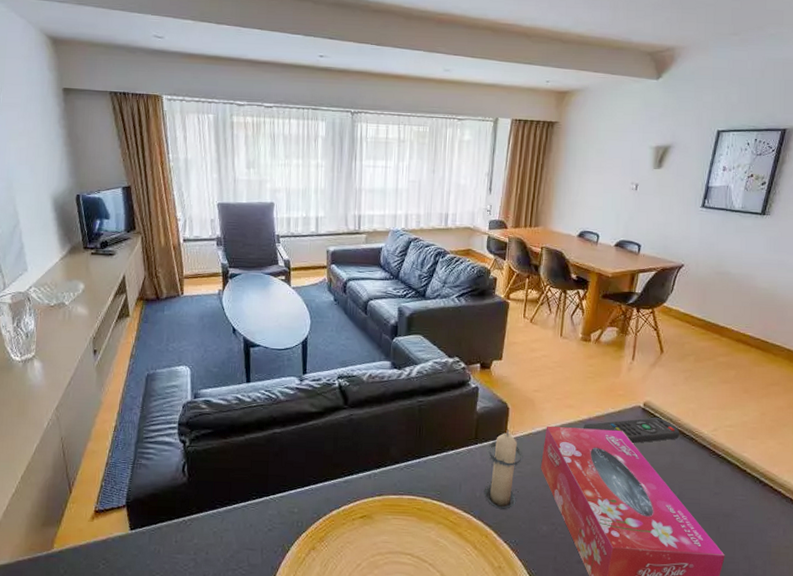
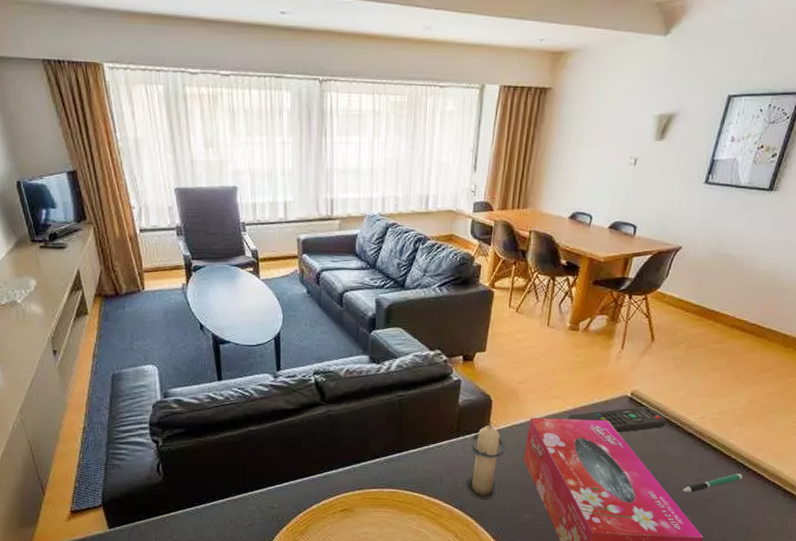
pen: none [700,488,760,507] -> present [683,473,744,492]

